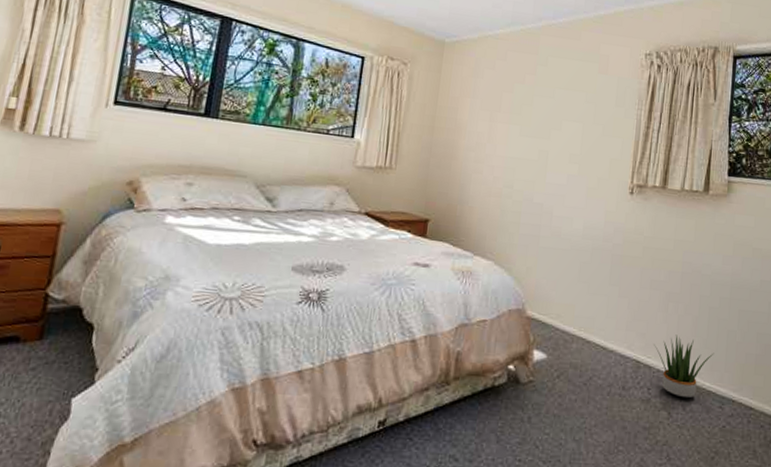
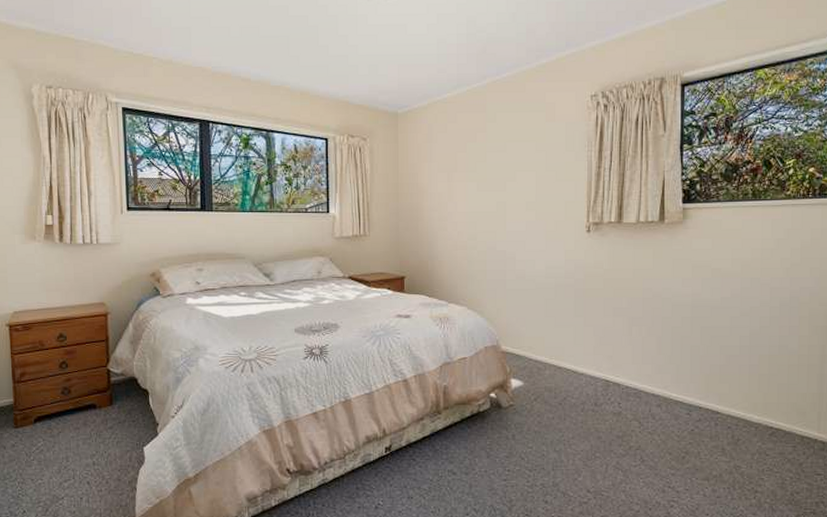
potted plant: present [654,334,714,399] -> none [621,354,679,409]

